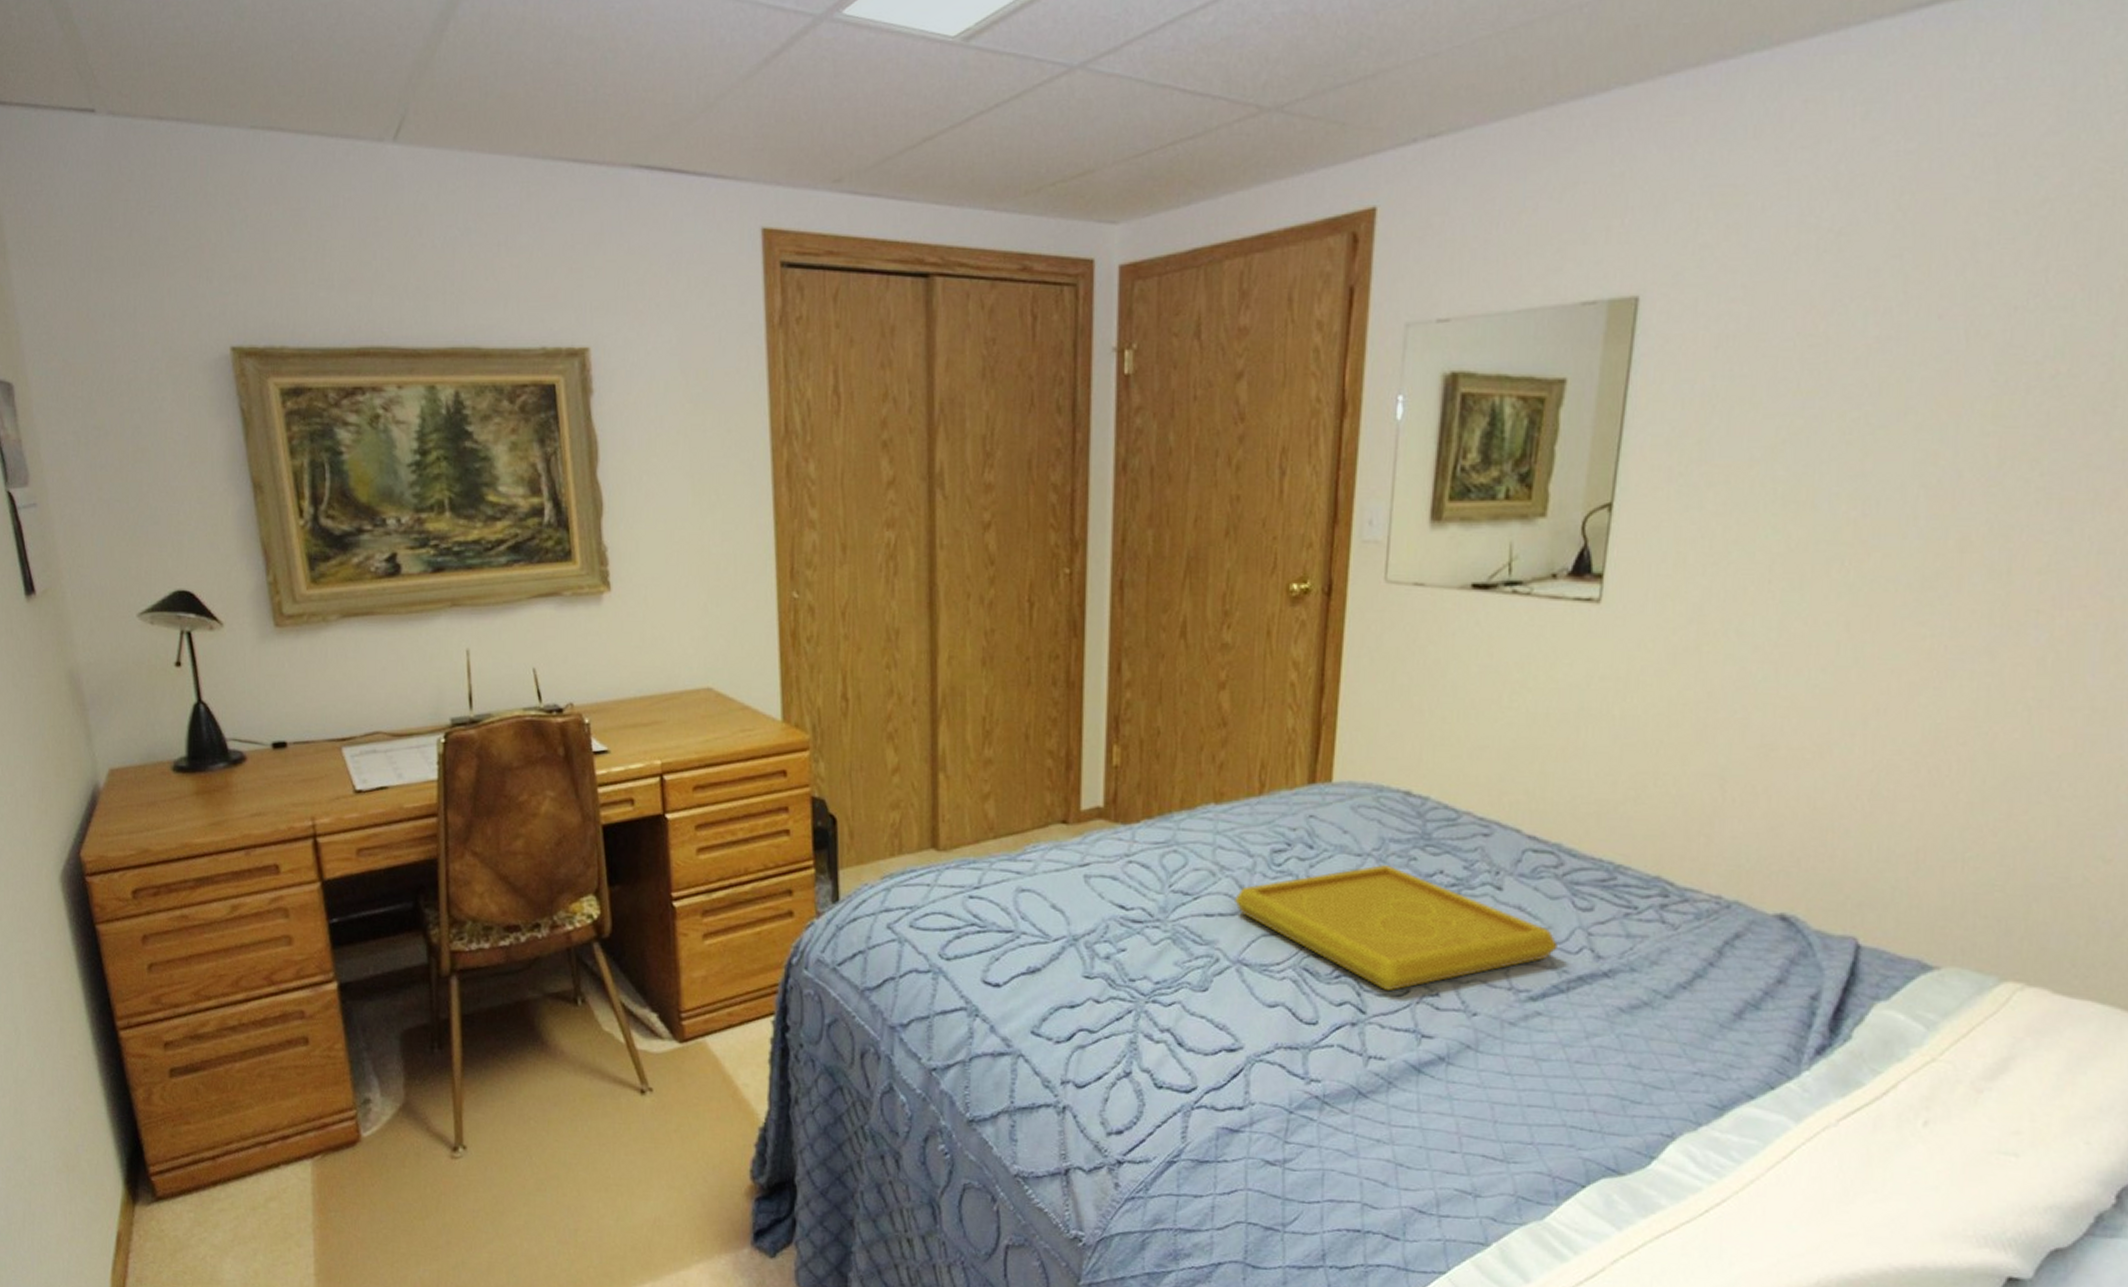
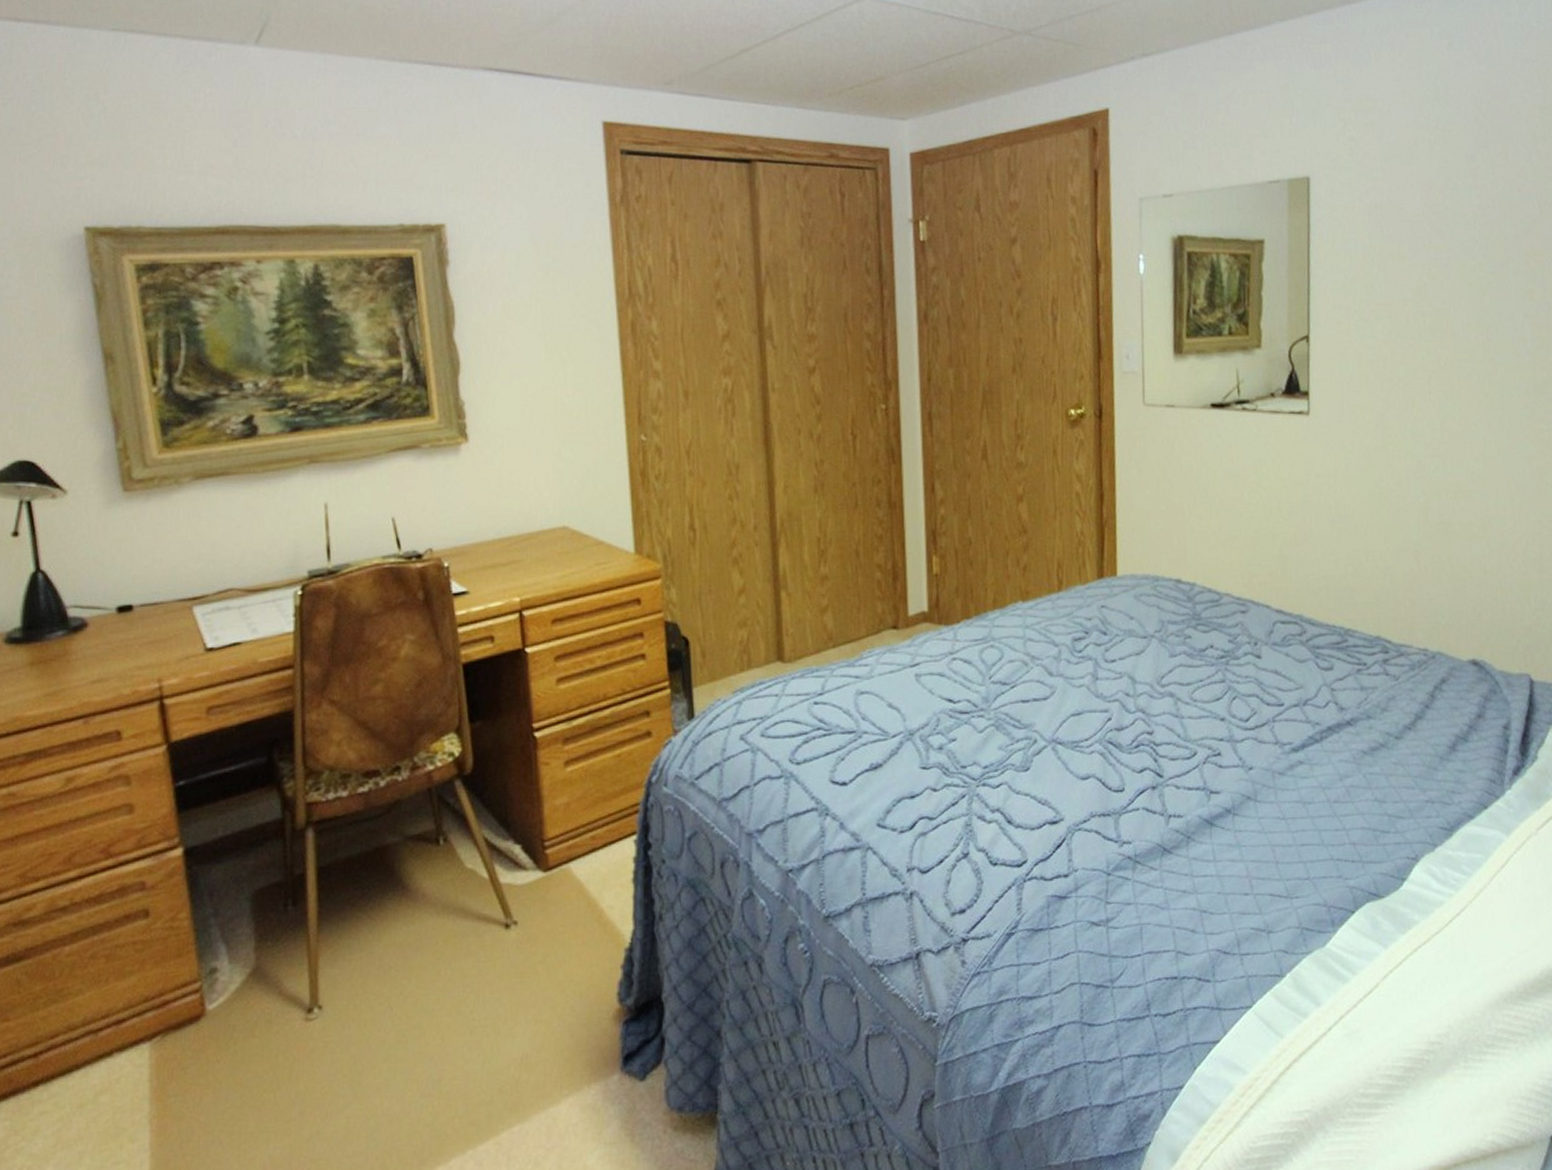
serving tray: present [1235,864,1557,992] -> none [1046,643,1309,755]

